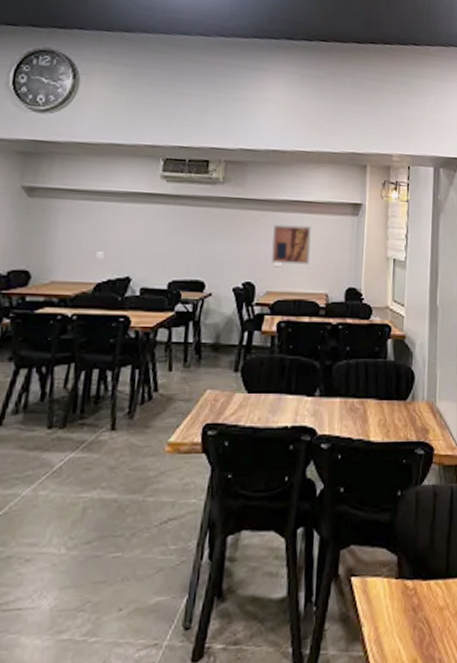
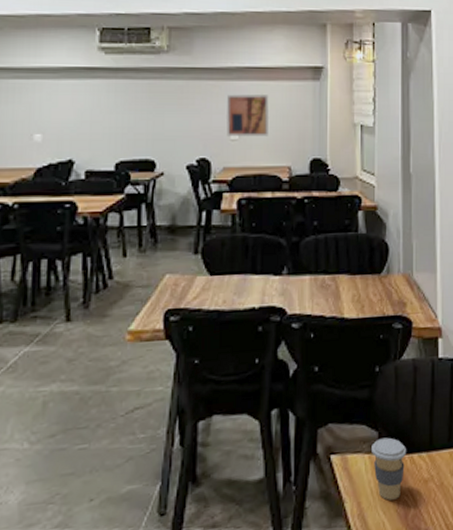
coffee cup: none [390,562,423,627] -> present [372,437,406,501]

